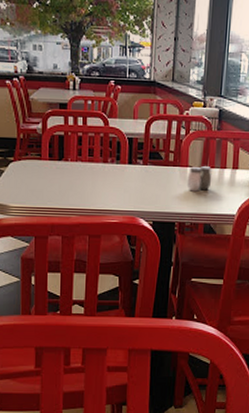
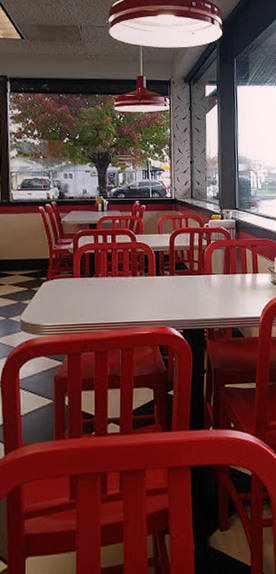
salt and pepper shaker: present [187,166,212,192] -> none [212,273,235,298]

